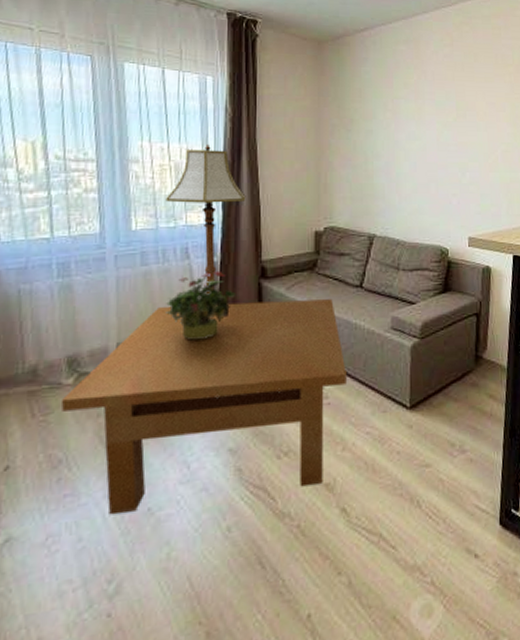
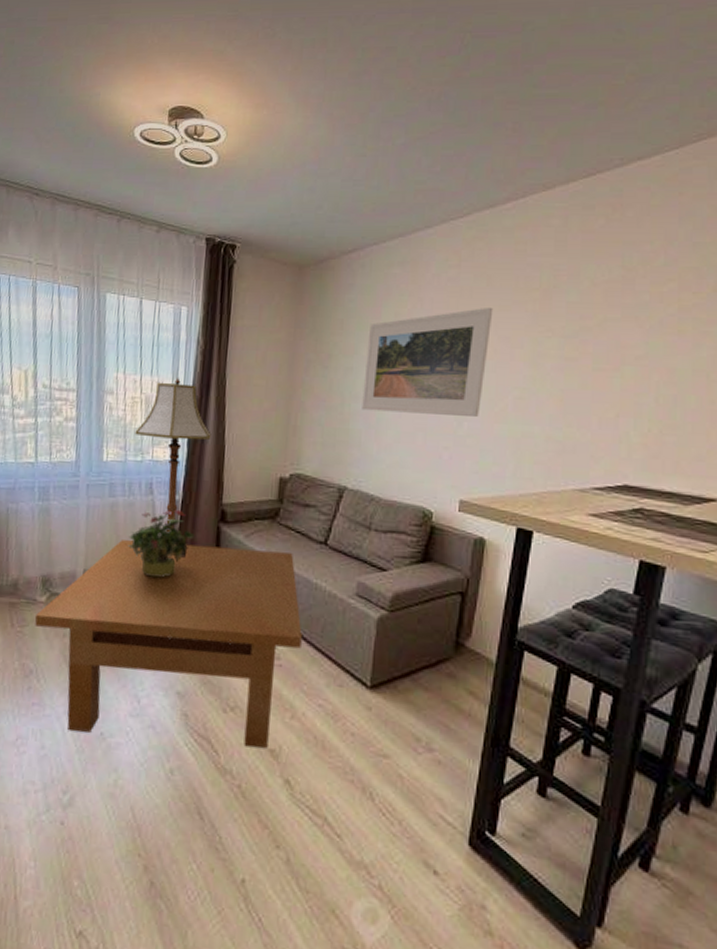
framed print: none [383,78,481,167] -> present [362,306,494,417]

